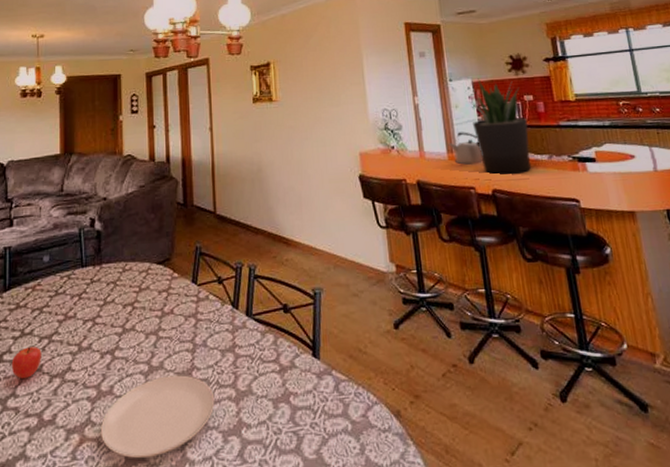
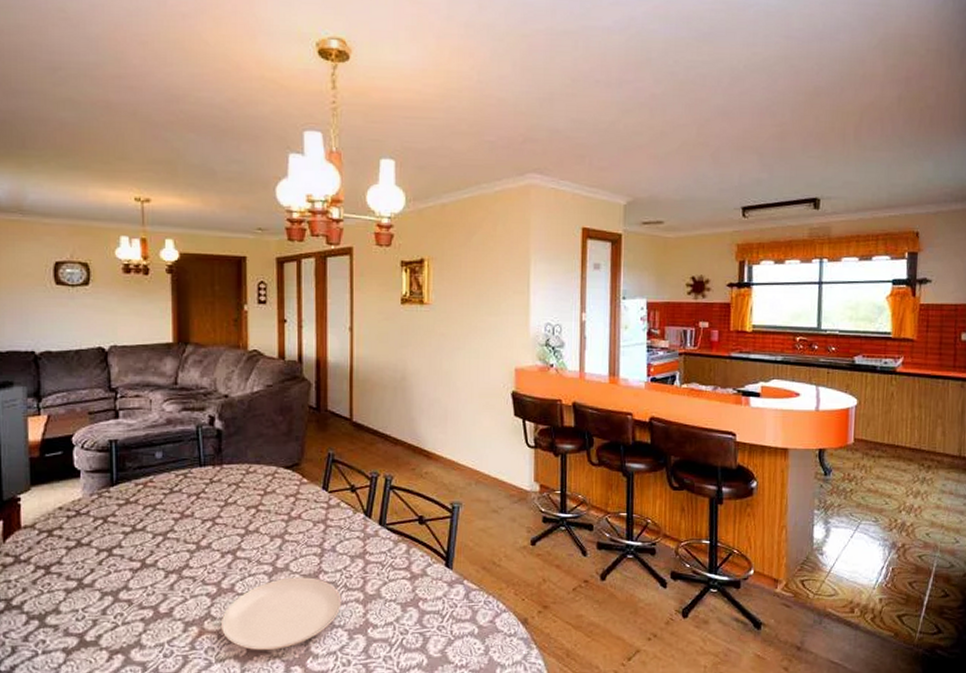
fruit: present [11,347,42,380] -> none [122,543,156,574]
kettle: present [448,132,484,166] -> none [611,355,646,391]
planter: present [469,78,532,175] -> none [640,298,698,403]

